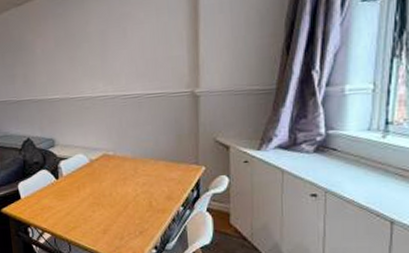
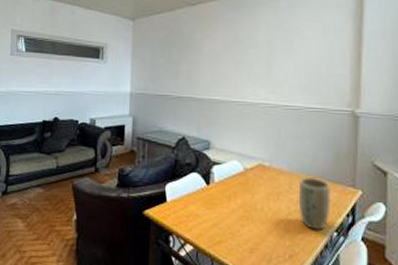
plant pot: none [143,159,176,207] -> present [298,177,331,230]

